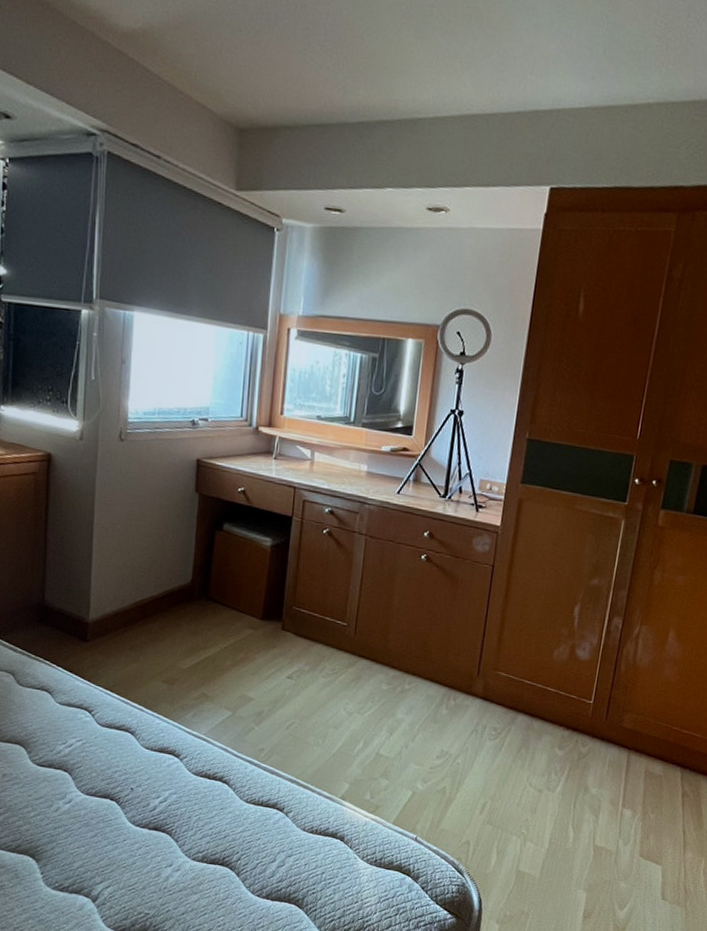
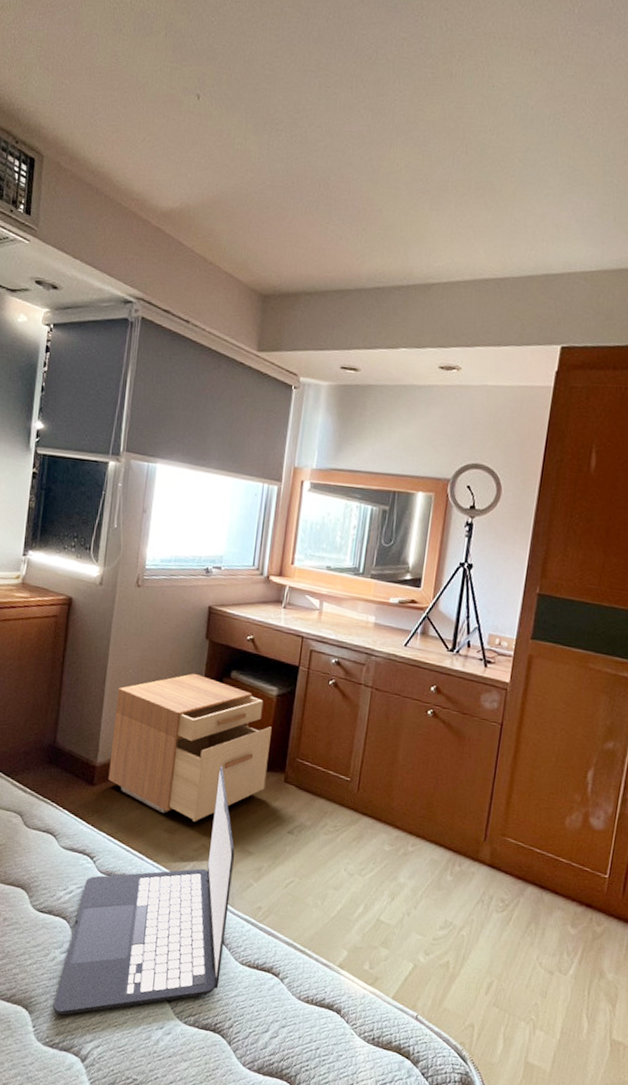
laptop: none [60,617,235,861] -> present [53,766,235,1015]
filing cabinet: none [102,526,267,672] -> present [108,673,272,822]

